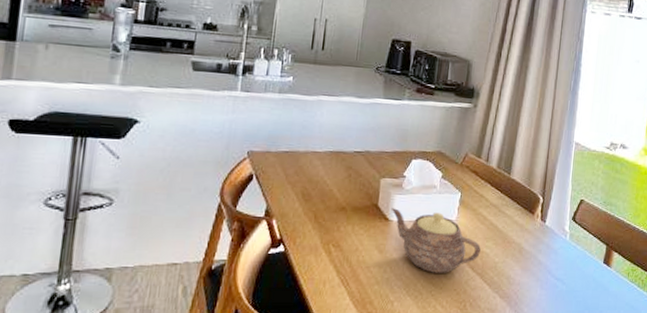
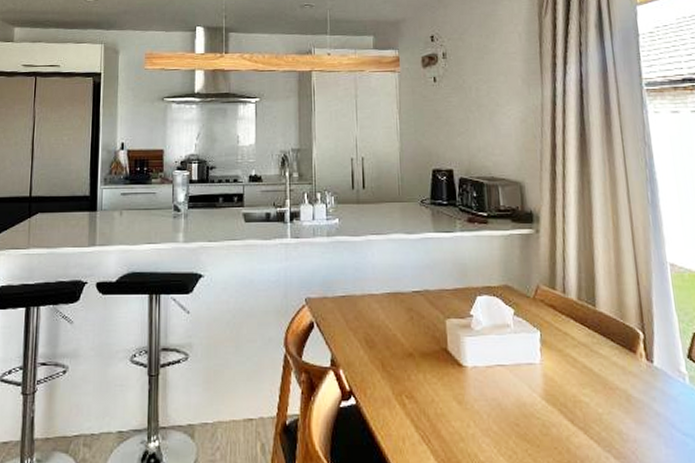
teapot: present [391,208,481,273] -> none [463,352,578,428]

